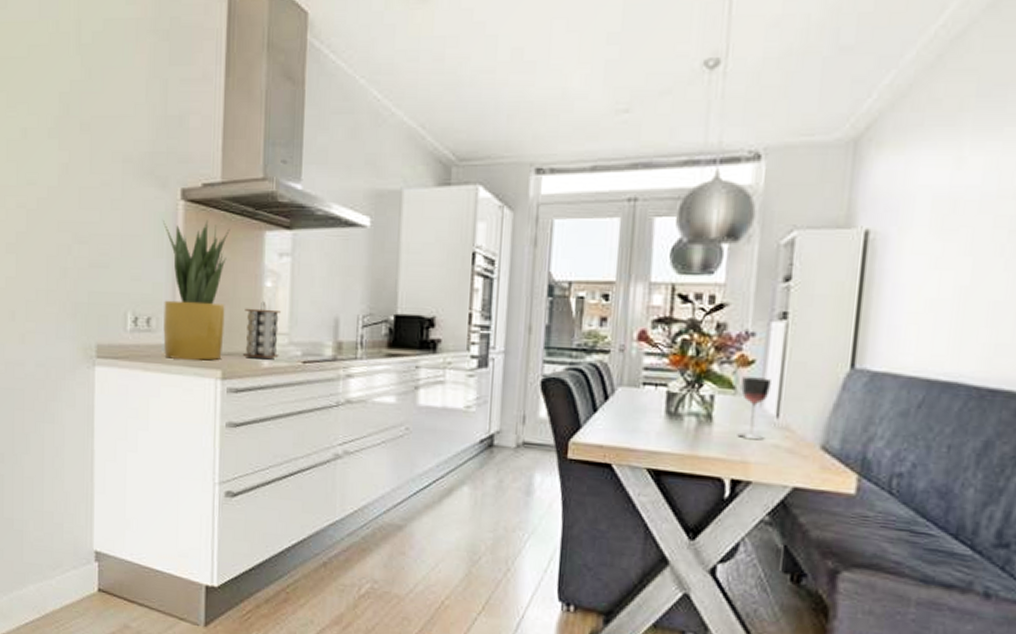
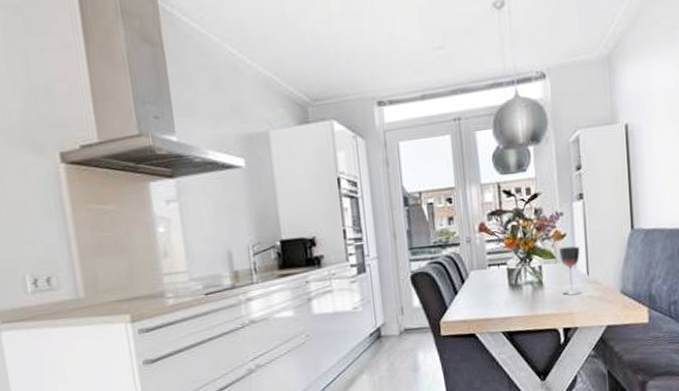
planter: present [163,220,230,361] -> none [46,179,128,312]
spice rack: present [243,301,281,360] -> none [142,246,182,299]

